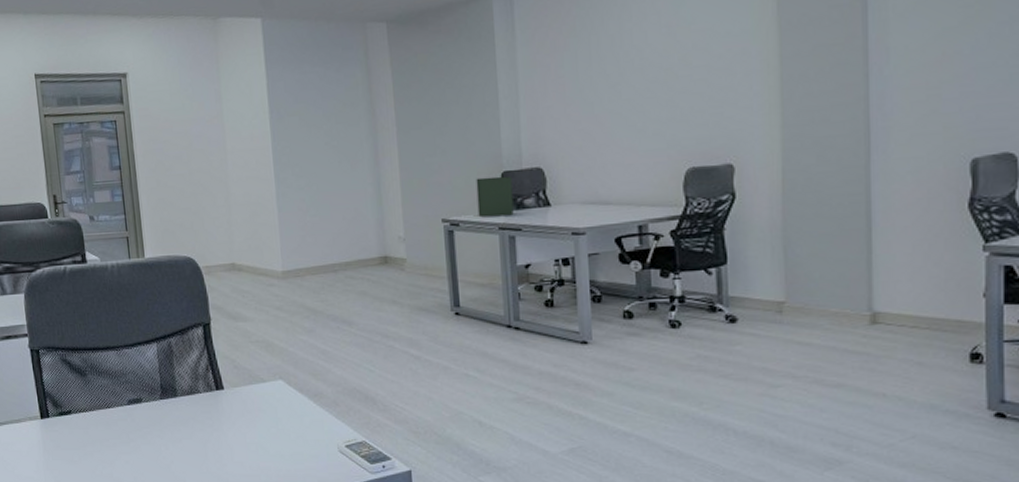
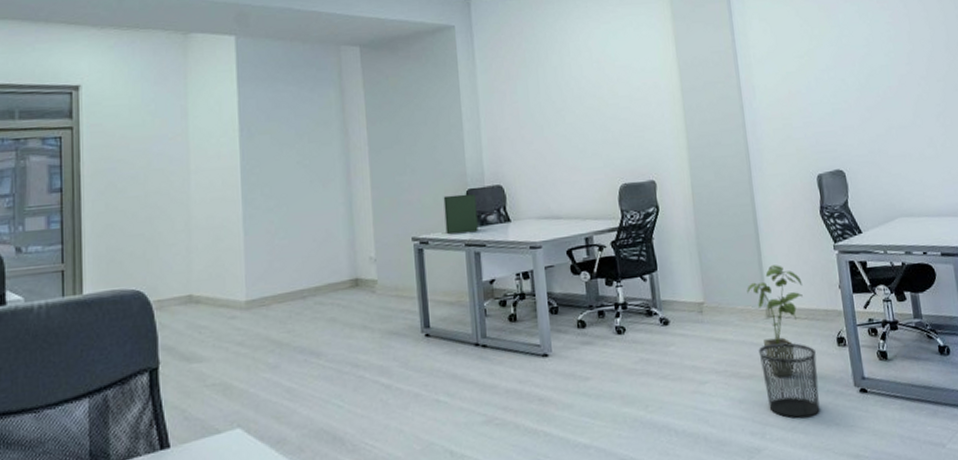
house plant: none [846,265,928,390] -> present [747,265,803,377]
waste bin: none [853,352,937,436] -> present [758,342,820,419]

